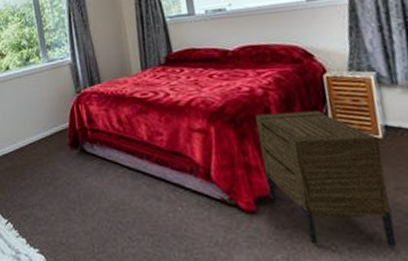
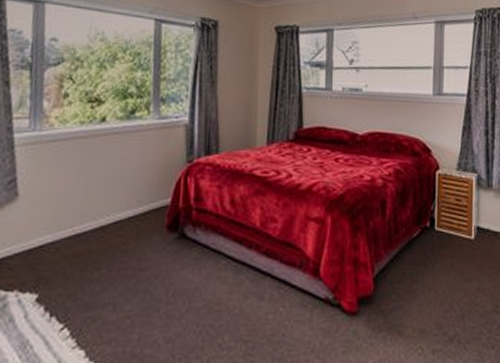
nightstand: present [255,110,397,247] -> none [371,206,472,348]

